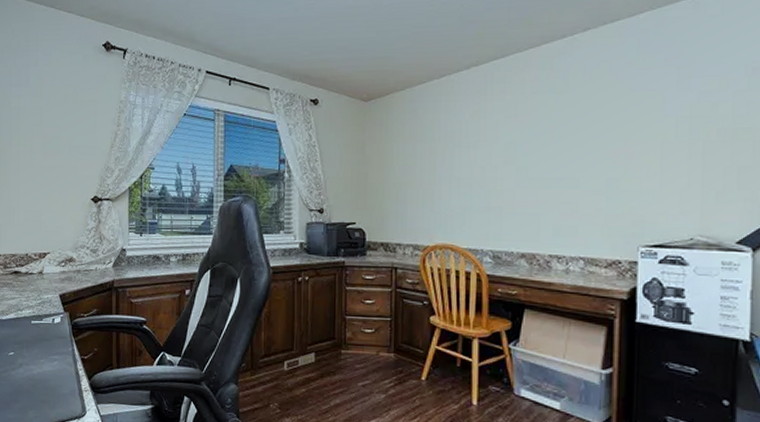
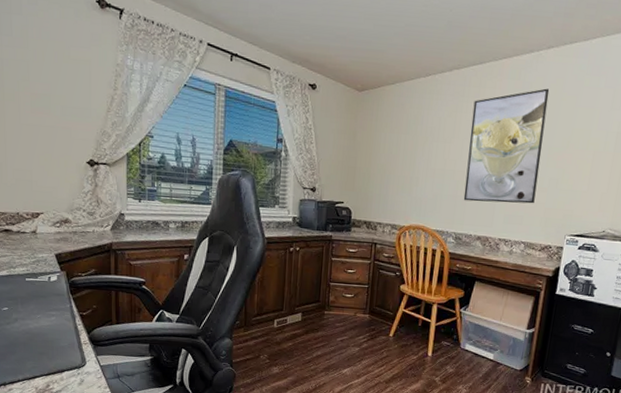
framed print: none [498,75,592,213] -> present [463,88,550,204]

